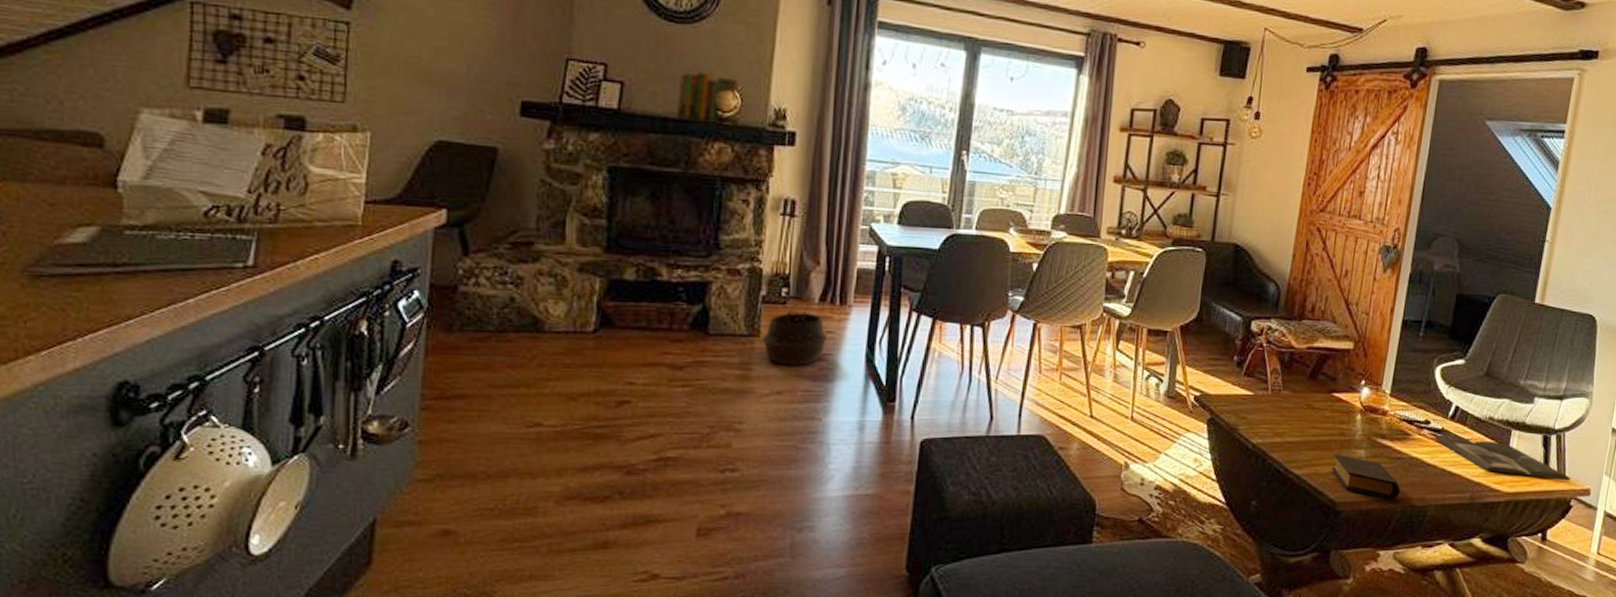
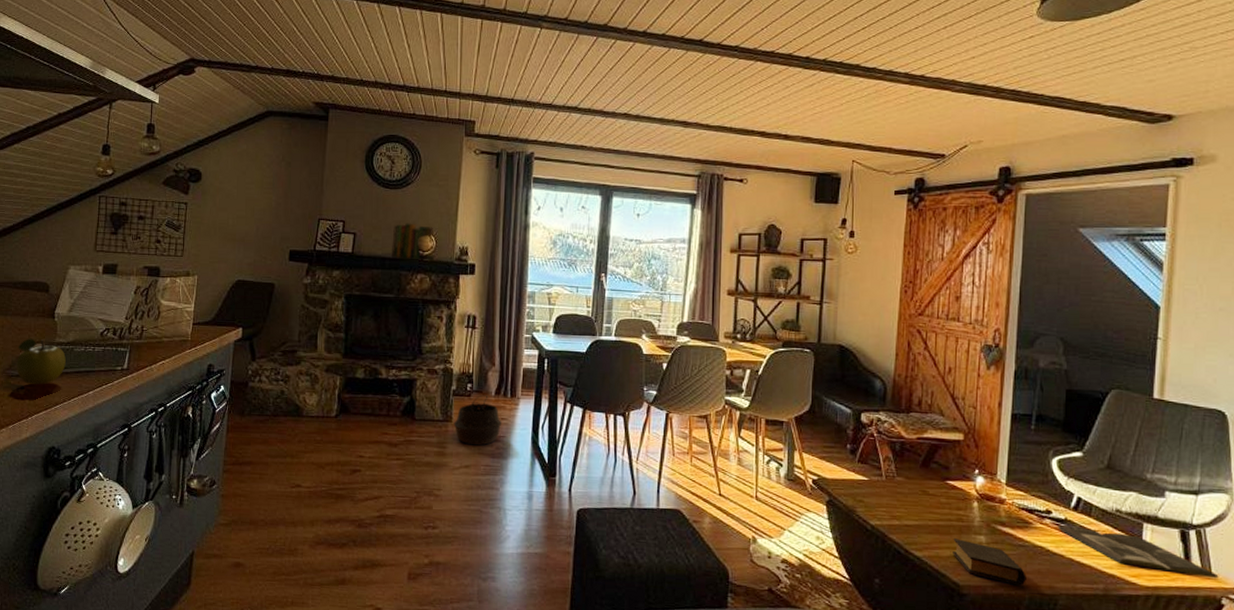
fruit: none [47,218,142,290] -> present [16,338,66,385]

